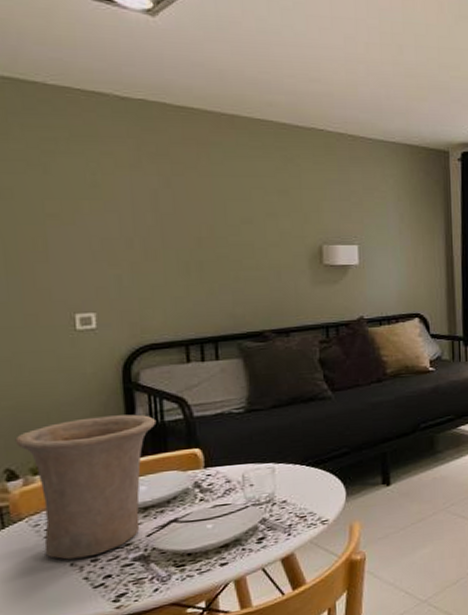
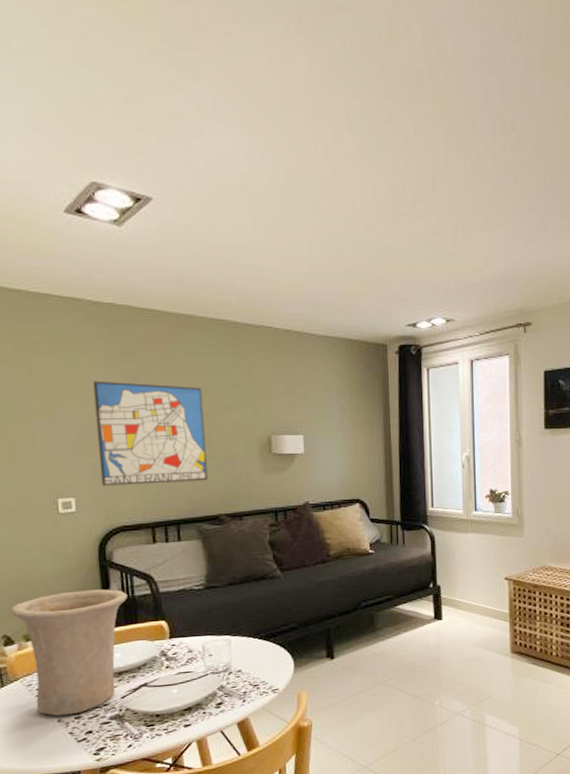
wall art: none [119,184,251,299] -> present [93,381,208,486]

